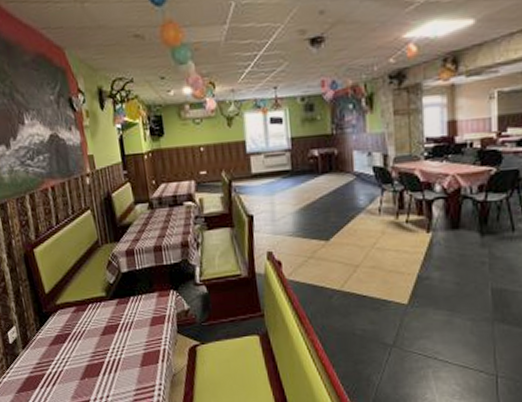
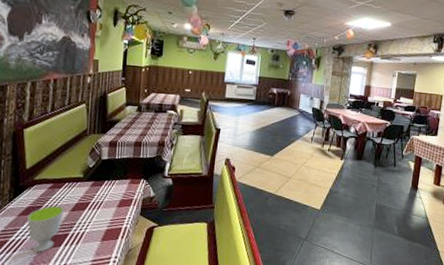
cup: none [58,331,95,385] -> present [26,205,64,253]

